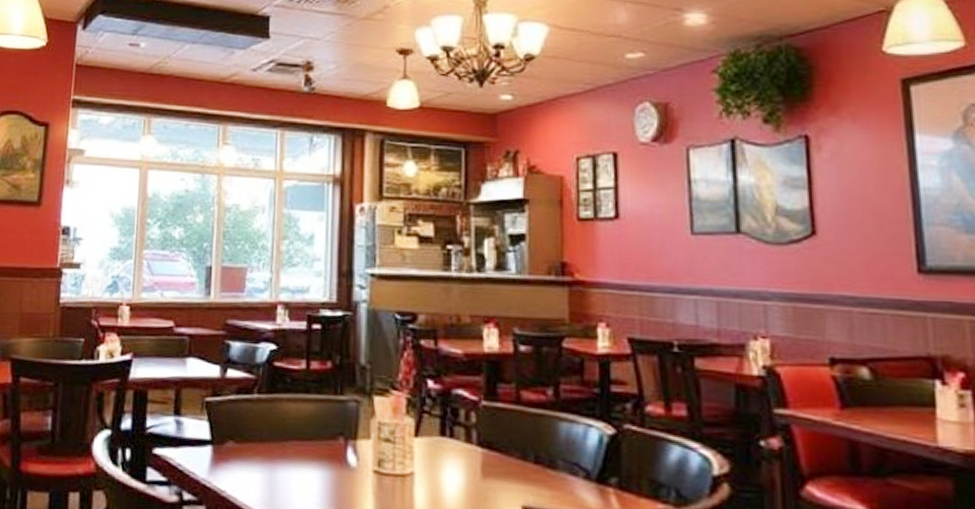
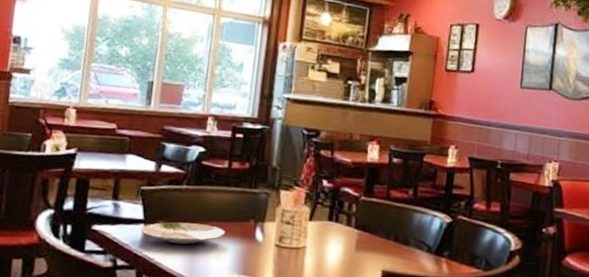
plate: none [208,442,309,472] -> present [140,222,225,245]

